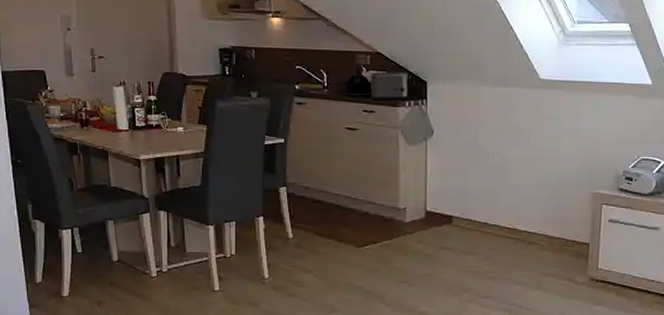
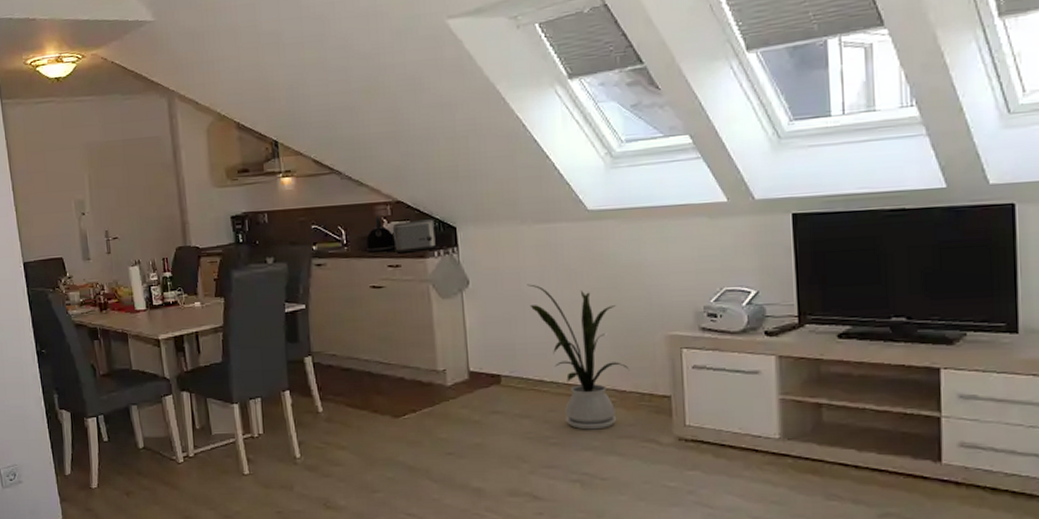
house plant: none [483,139,559,268] -> present [527,284,630,430]

